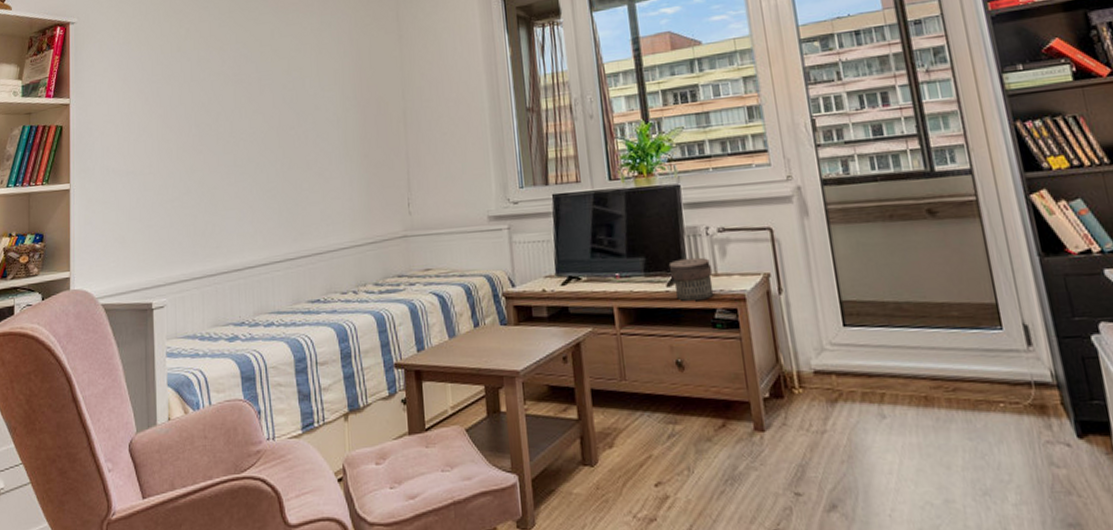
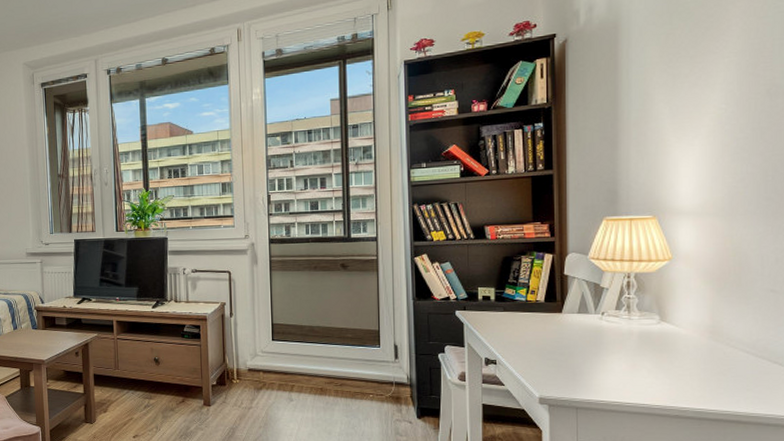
decorative box: present [668,257,714,302] -> none [154,289,185,319]

